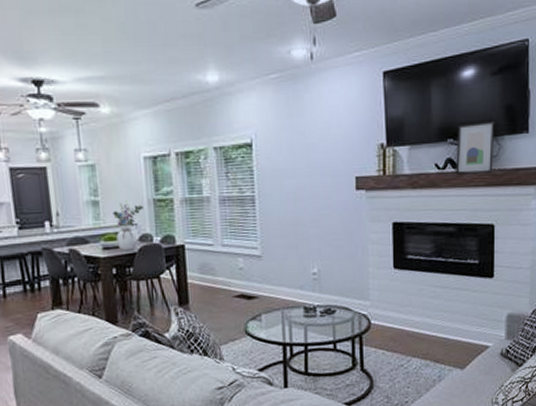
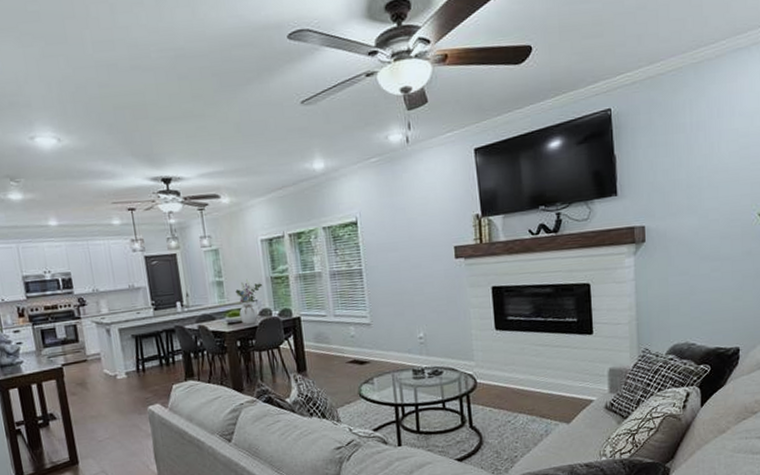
picture frame: present [456,120,495,175] -> none [548,186,585,239]

